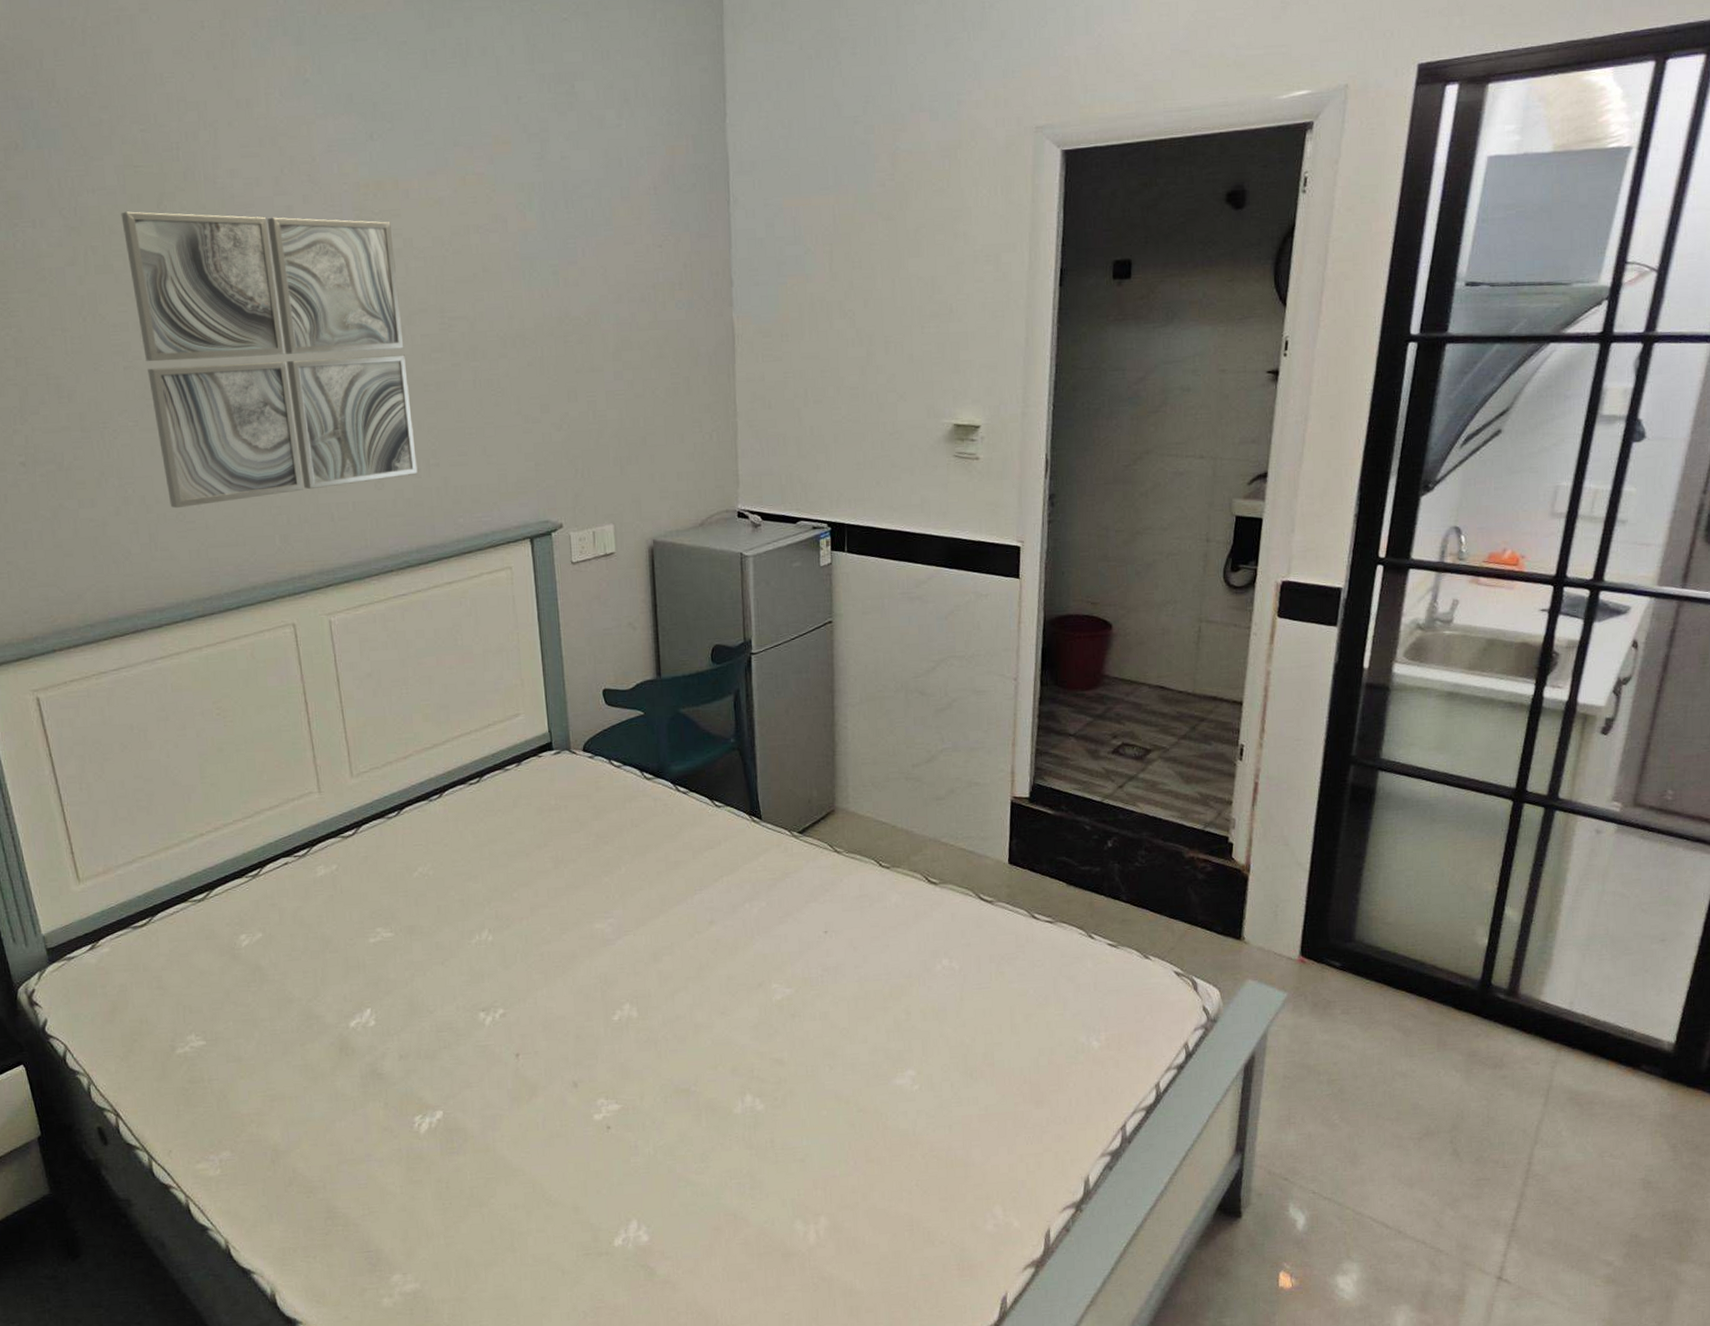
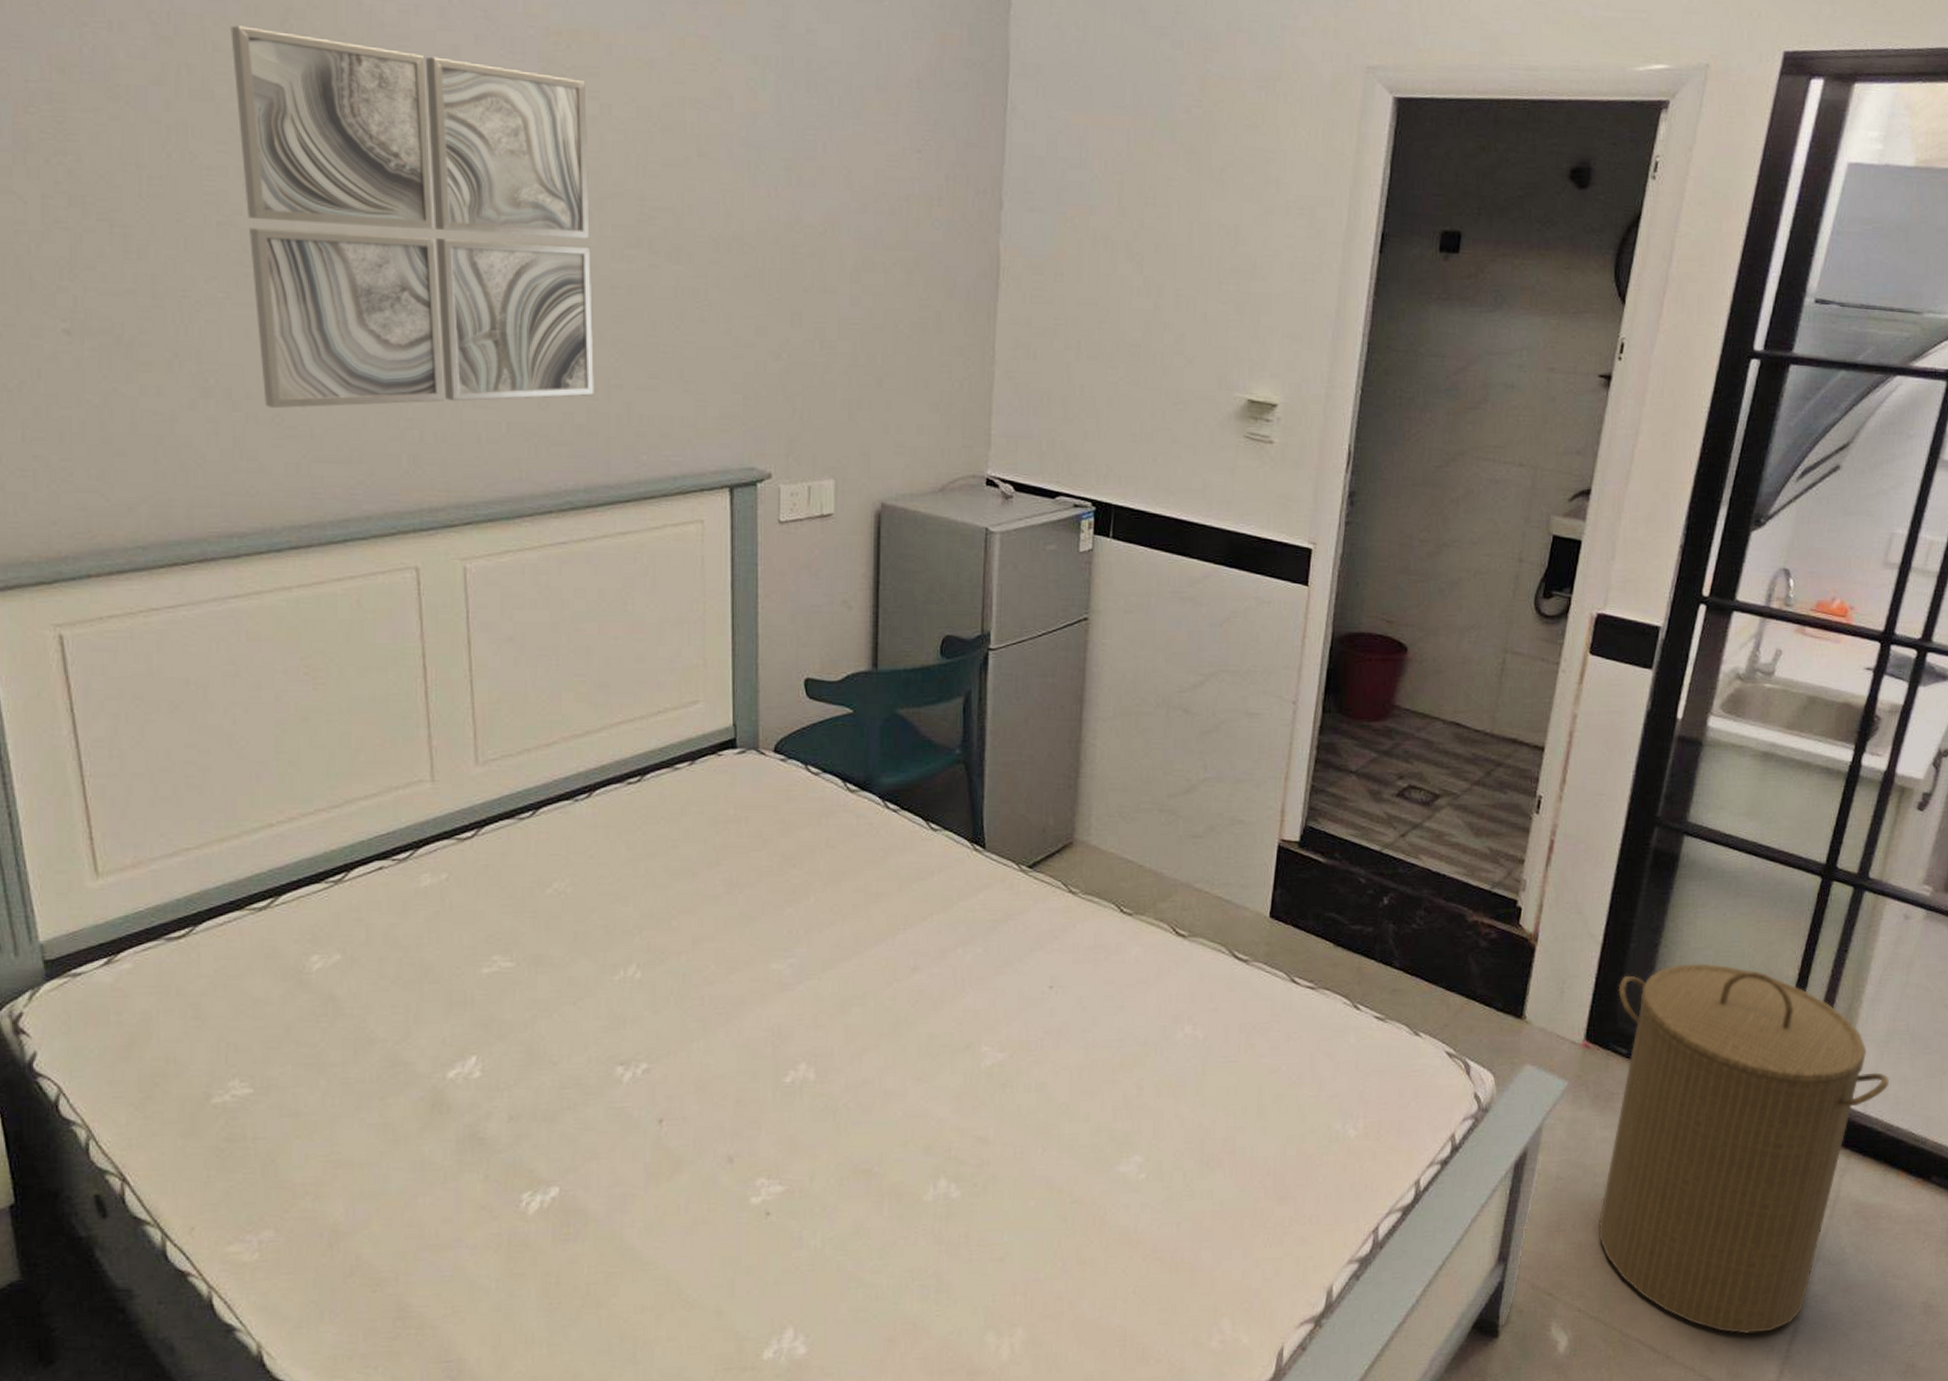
laundry hamper: none [1326,883,1593,1211] -> present [1598,963,1889,1335]

